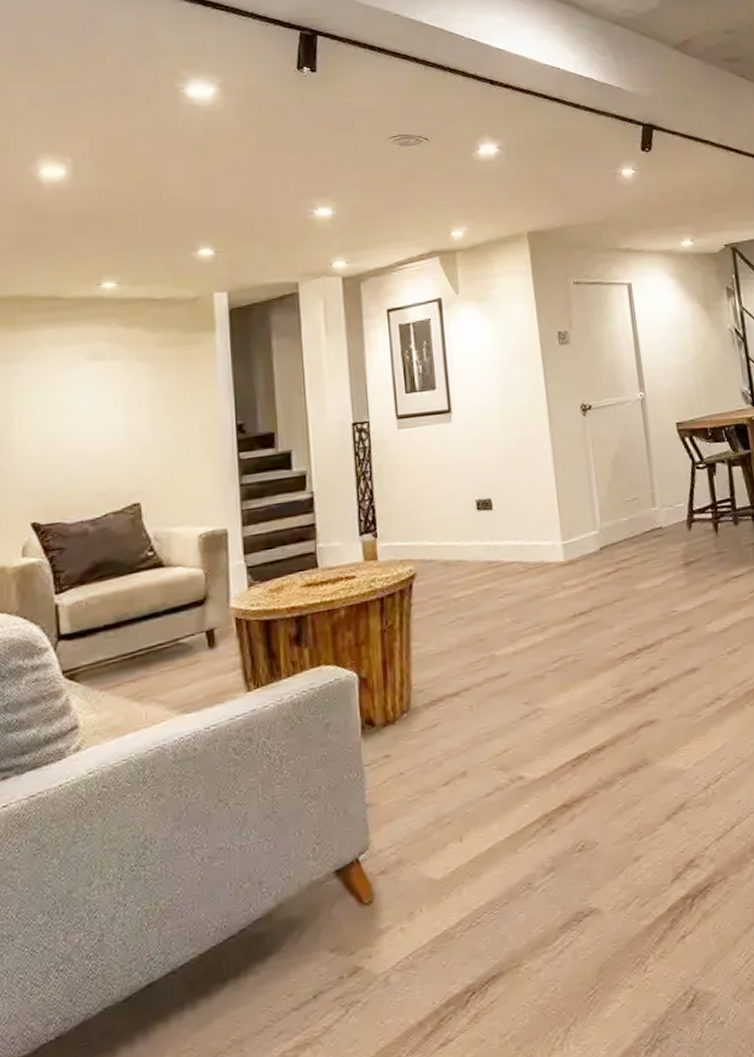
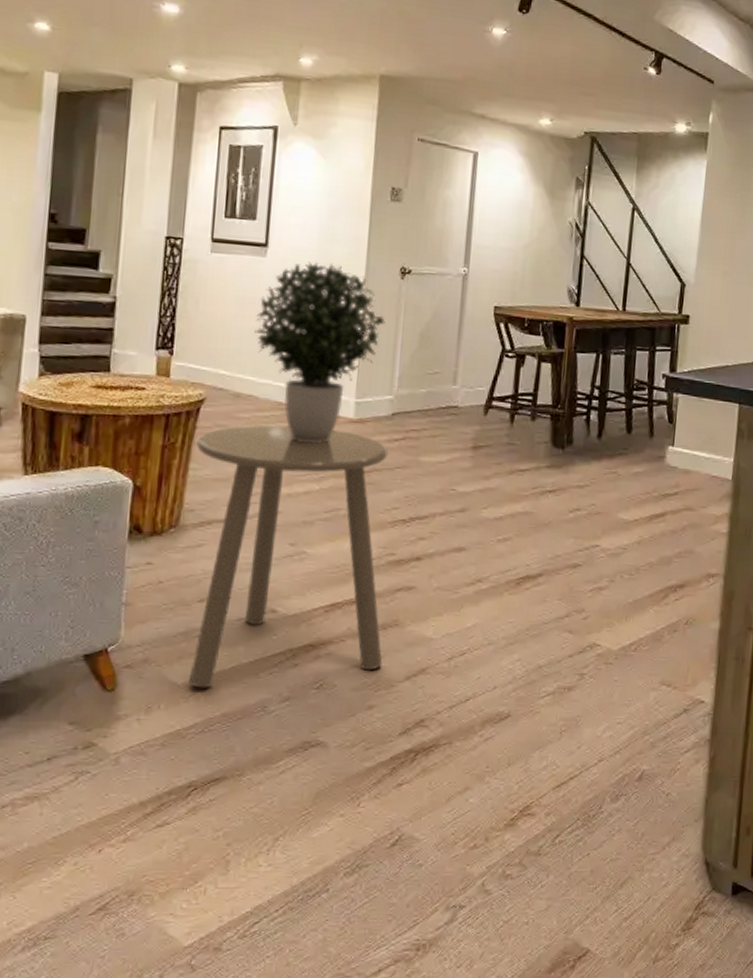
side table: none [415,575,640,880] -> present [188,424,389,688]
potted plant: none [451,416,577,597] -> present [254,262,386,443]

